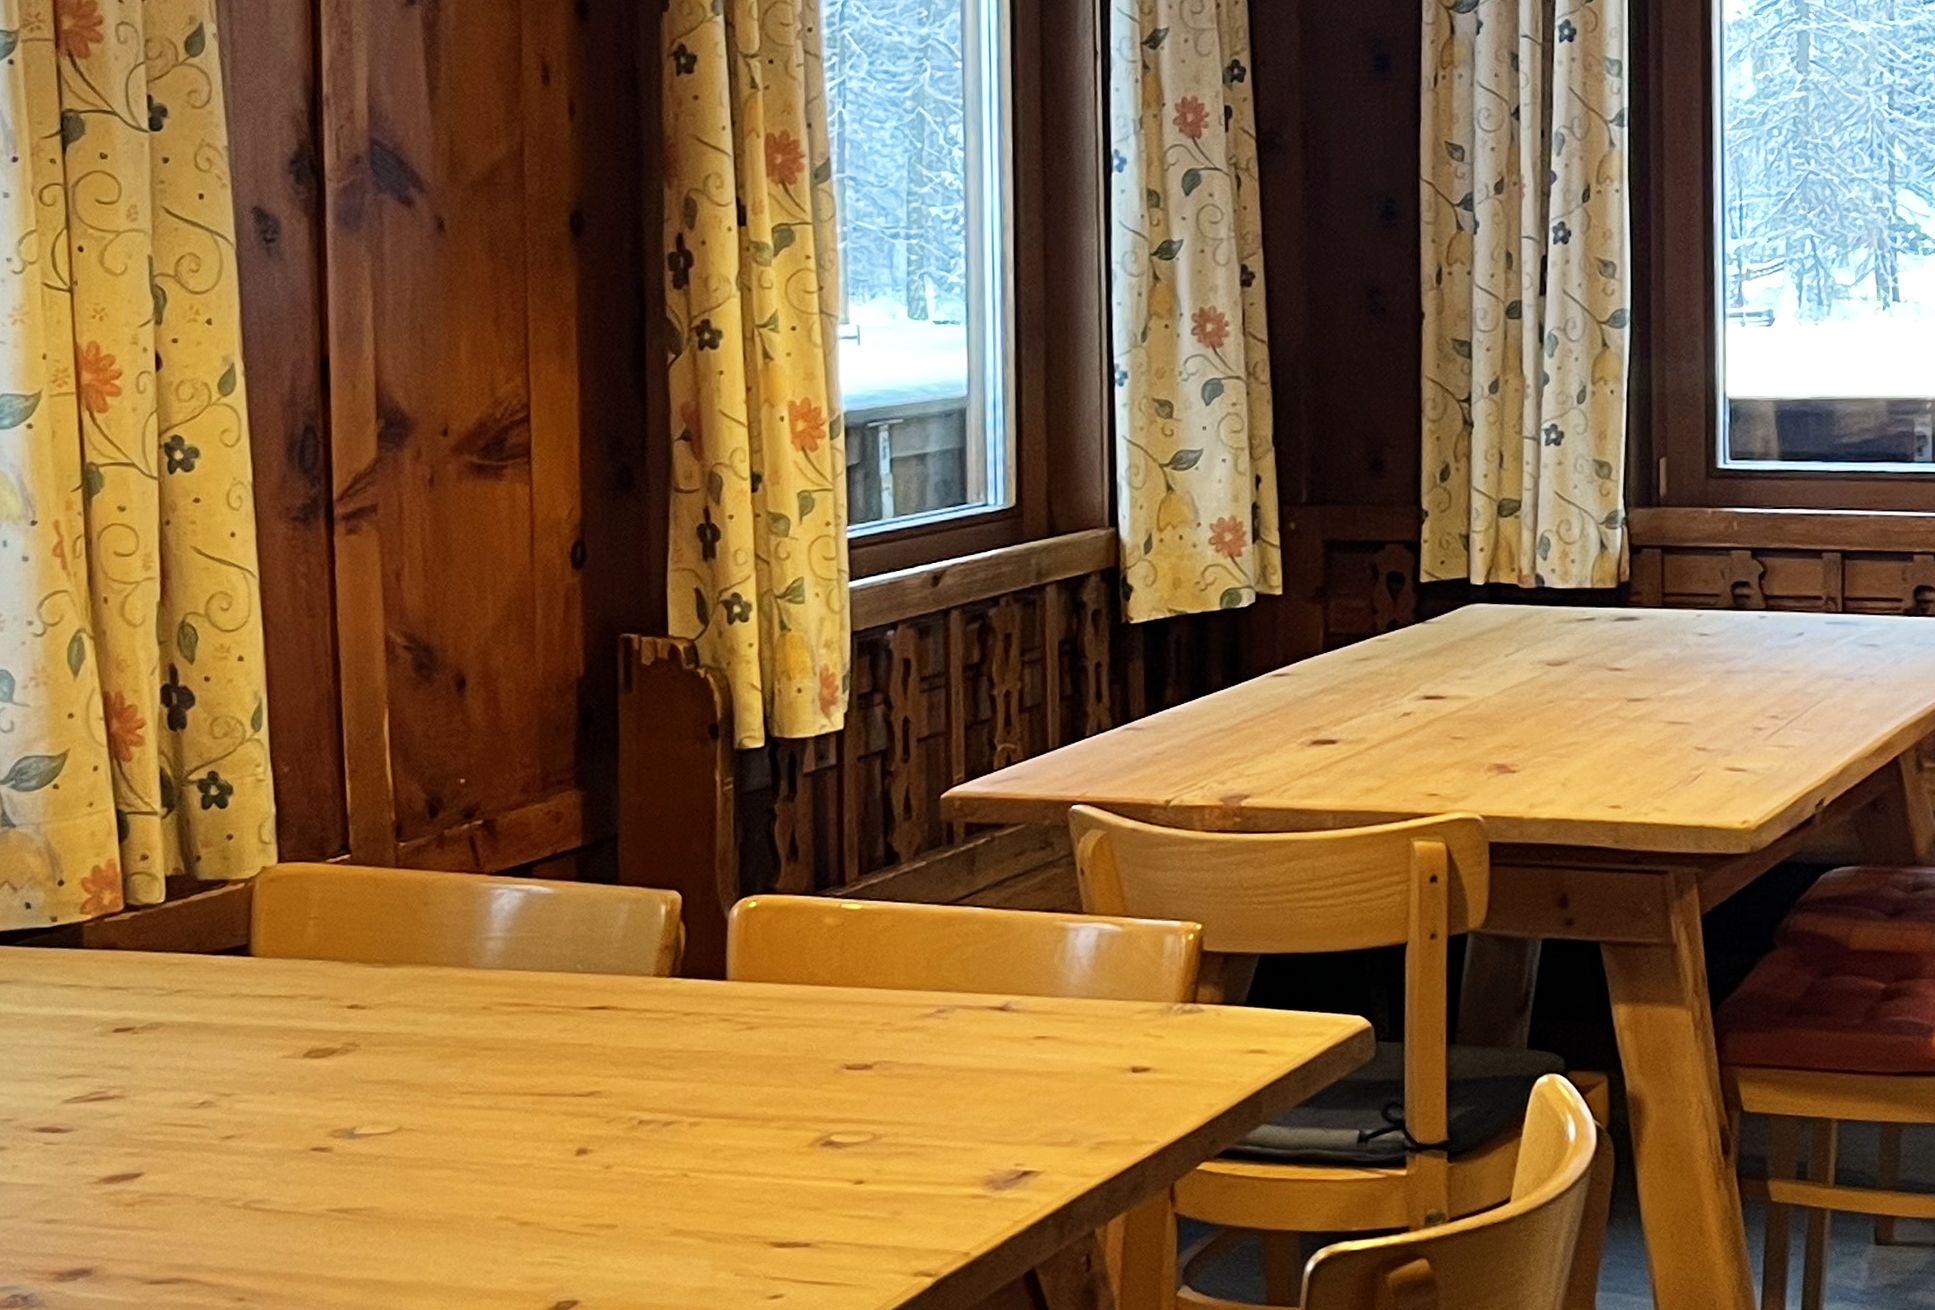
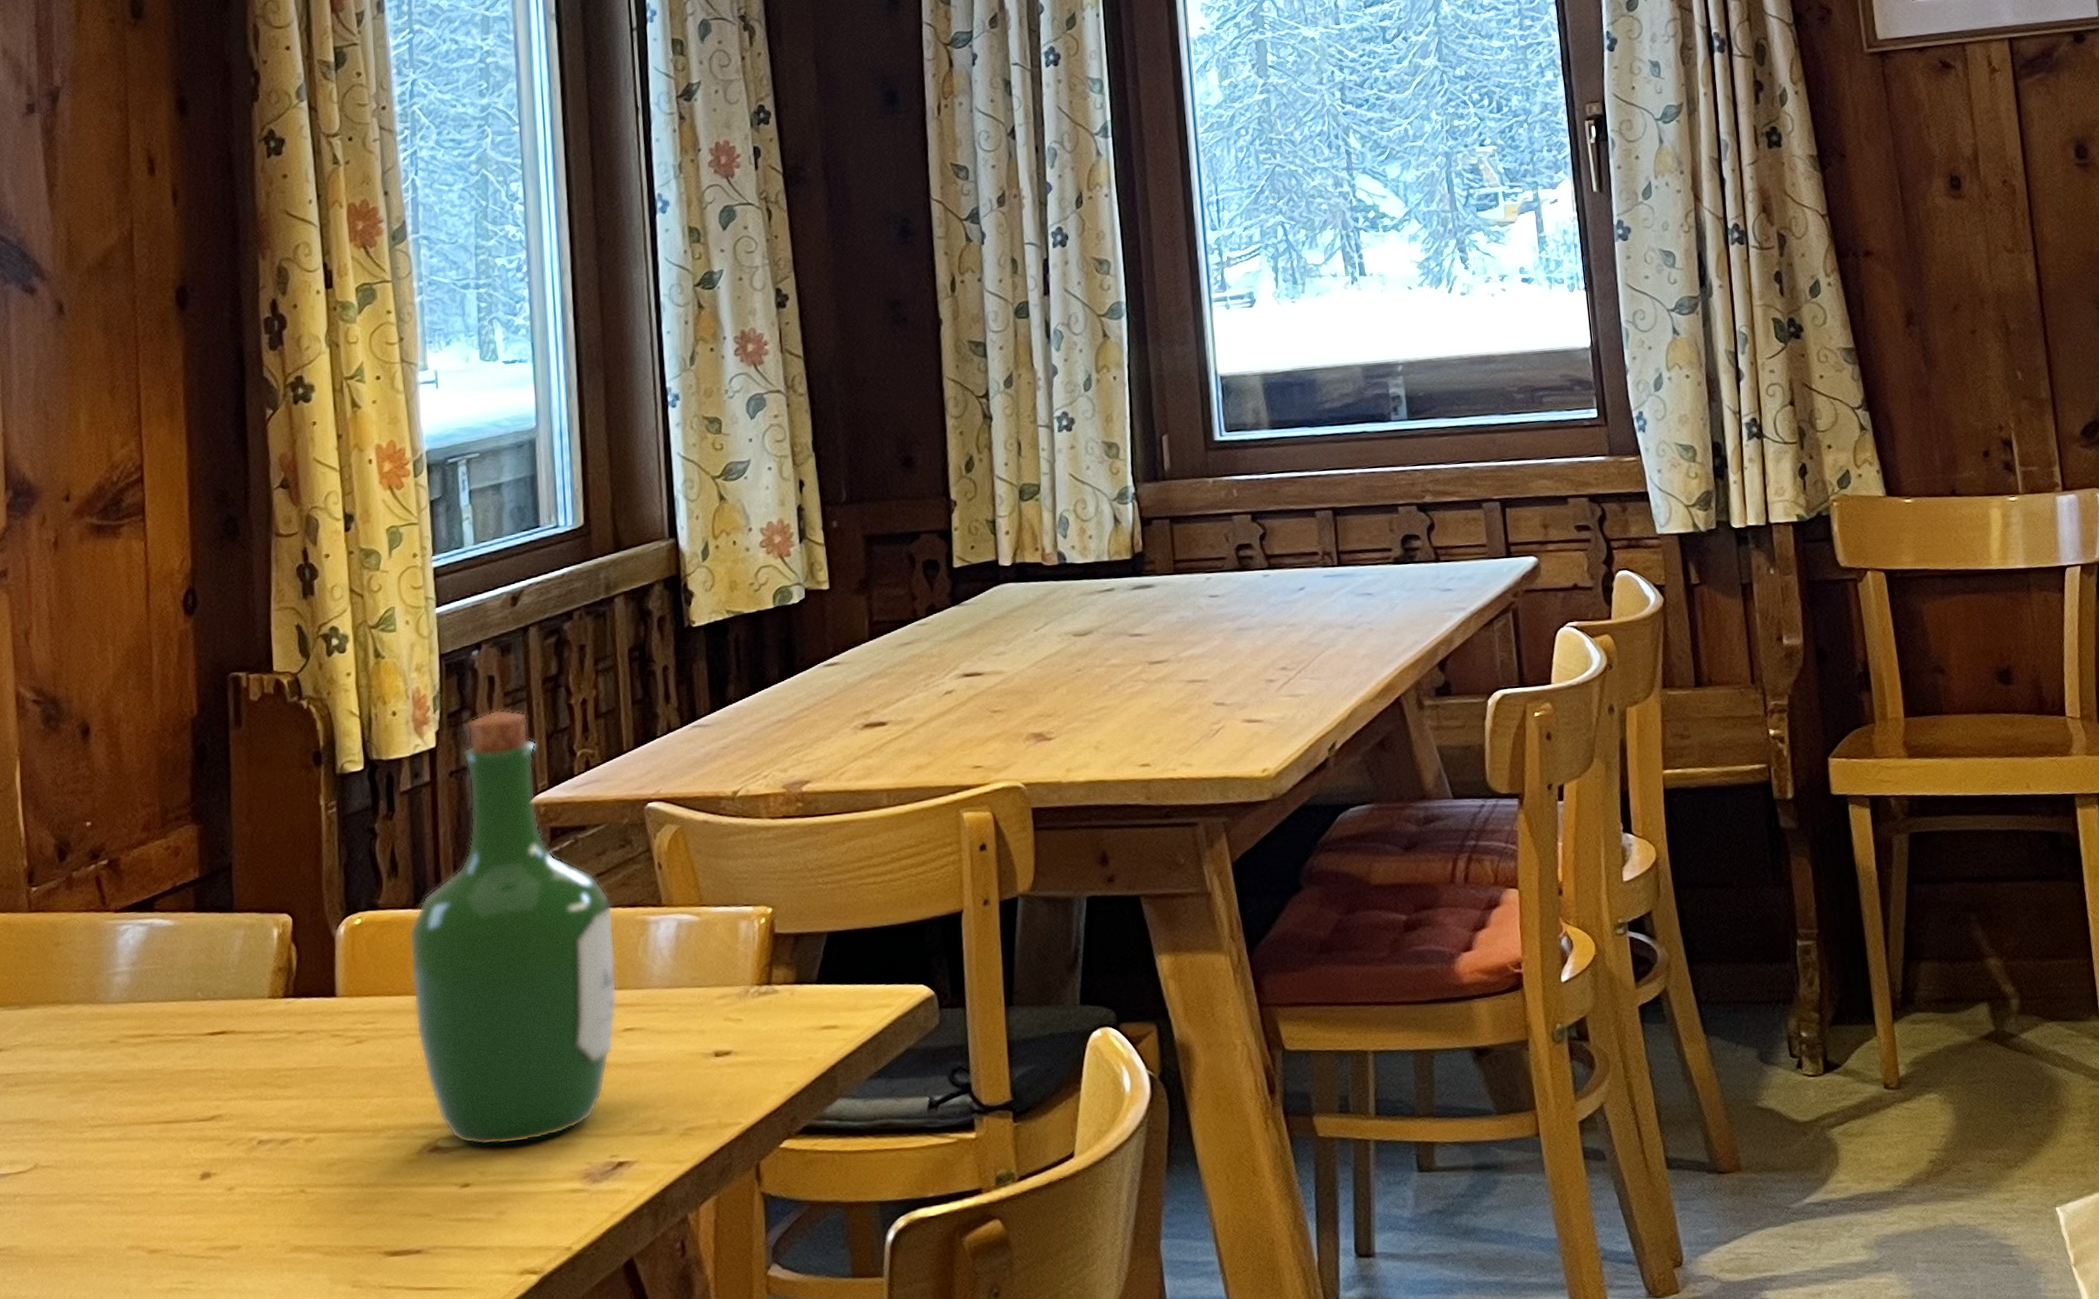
wine bottle: none [808,694,1030,1145] -> present [409,708,618,1146]

